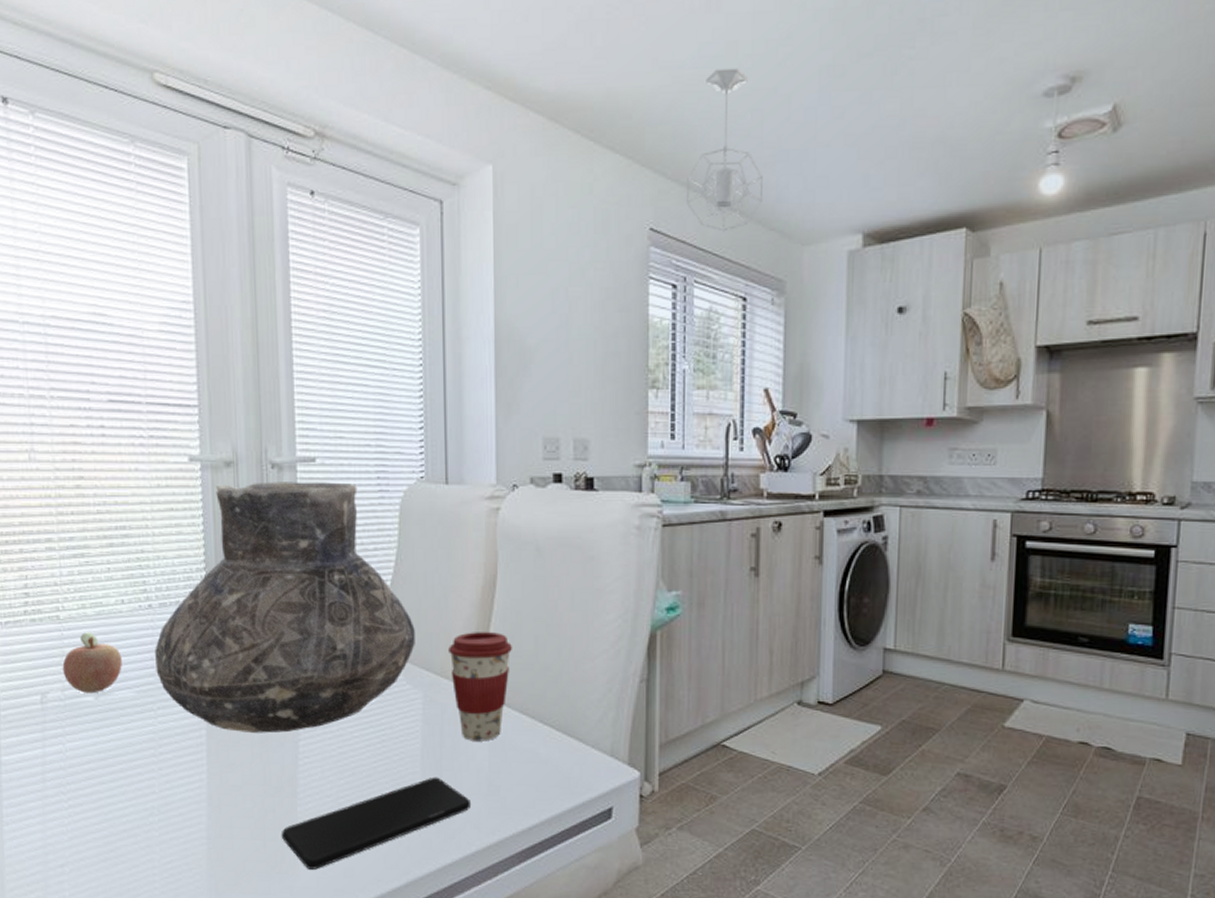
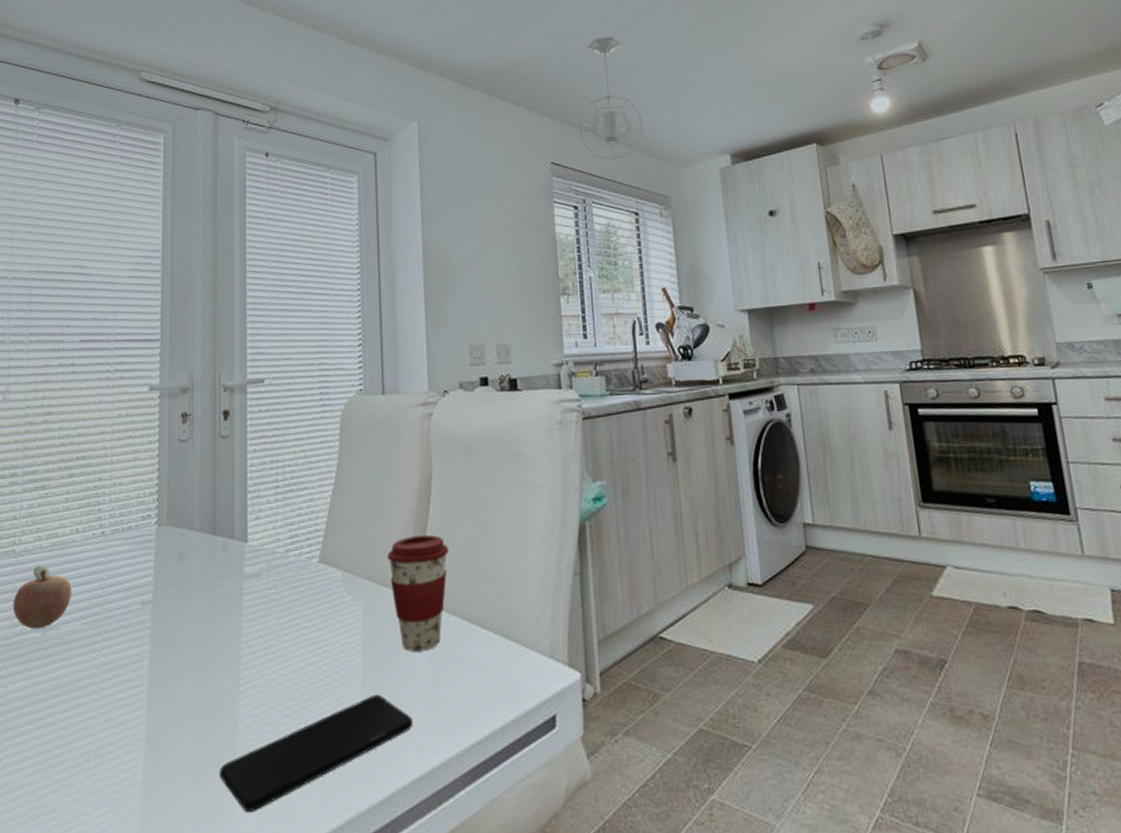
vase: present [155,482,415,733] -> none [104,400,356,660]

